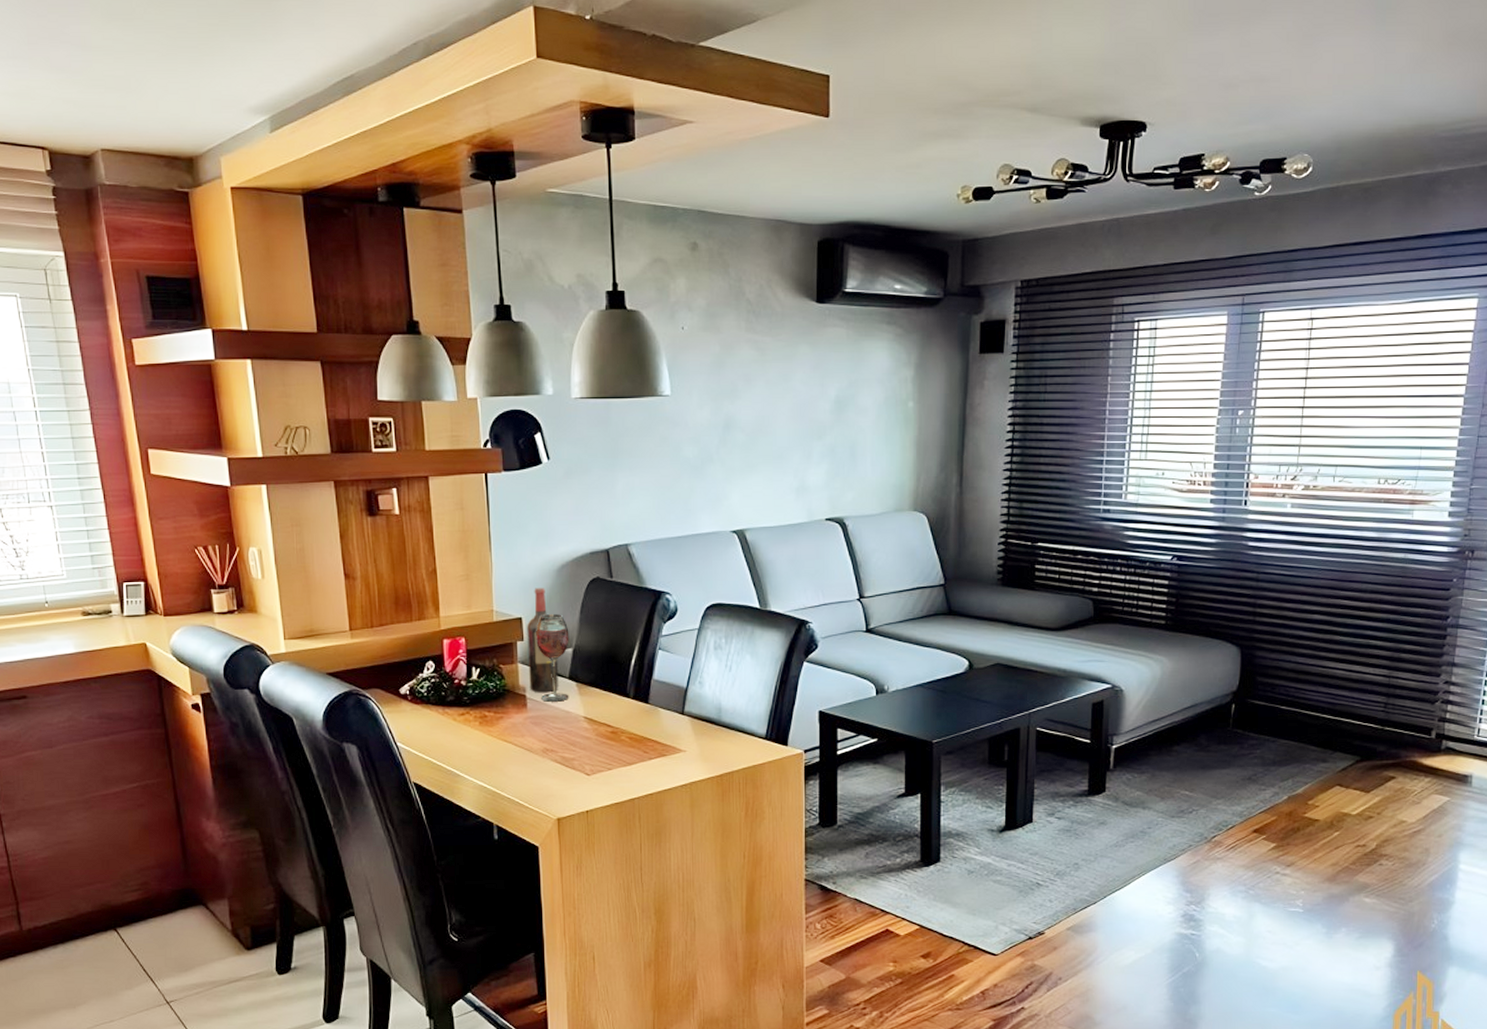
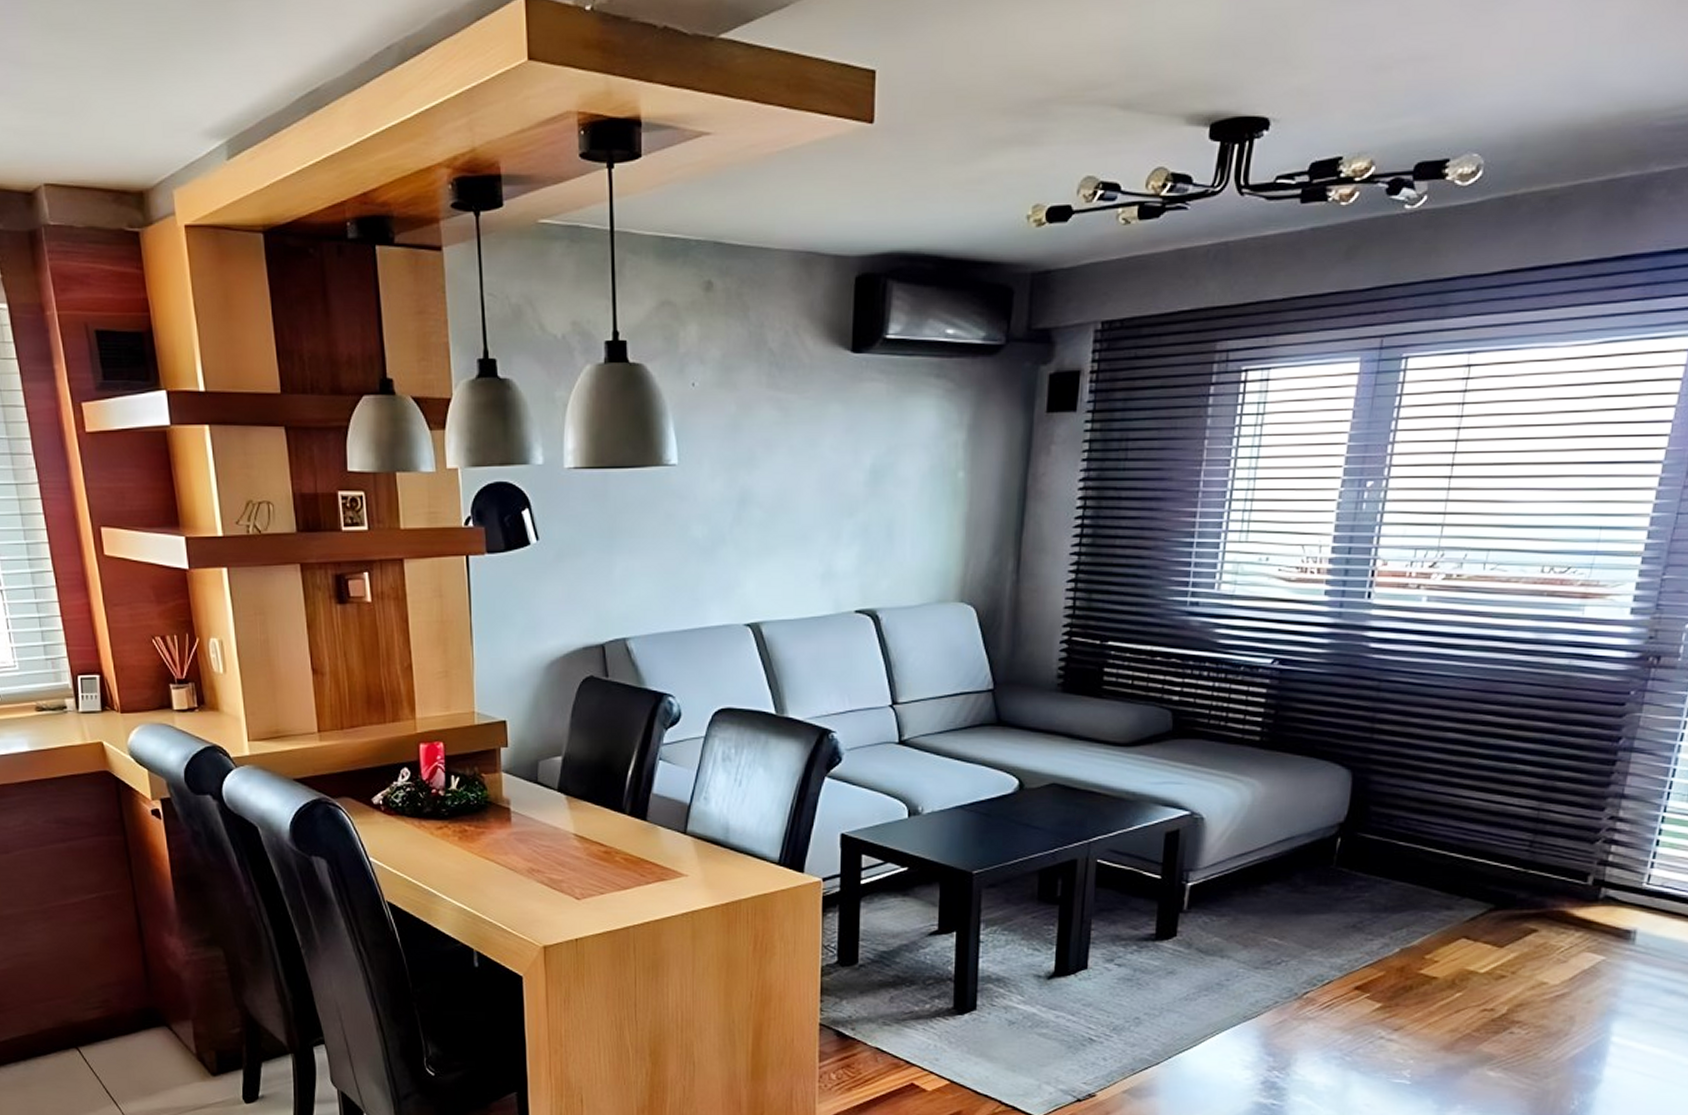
wine bottle: present [527,588,559,693] -> none [512,687,547,806]
wineglass: present [536,614,569,702] -> none [522,717,559,816]

